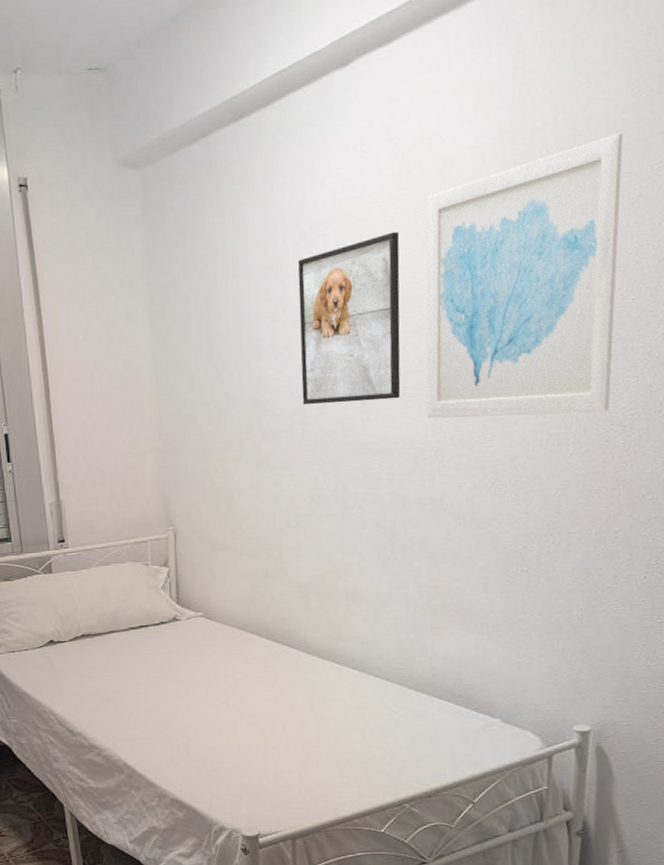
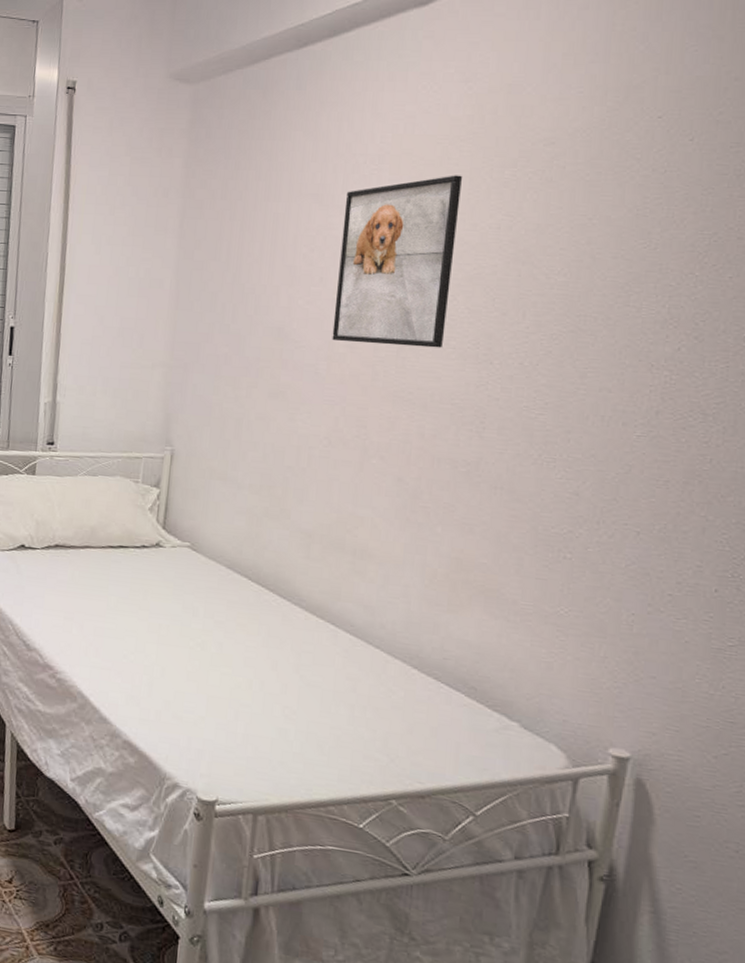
wall art: present [426,133,623,419] -> none [471,101,734,396]

